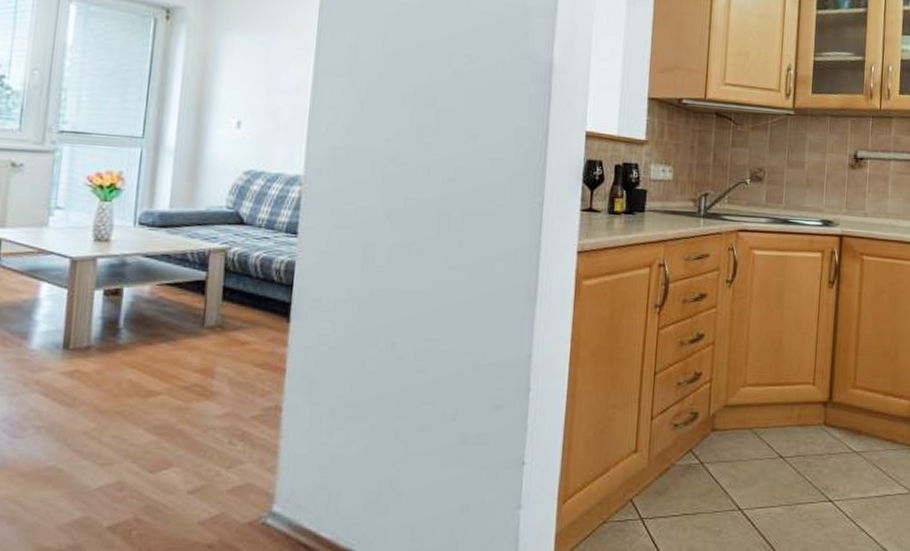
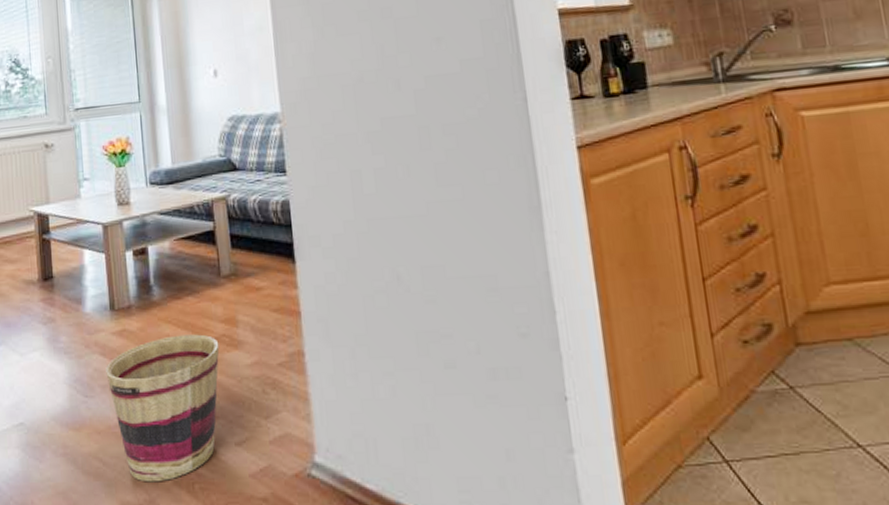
basket: none [44,381,189,528] -> present [106,334,220,483]

